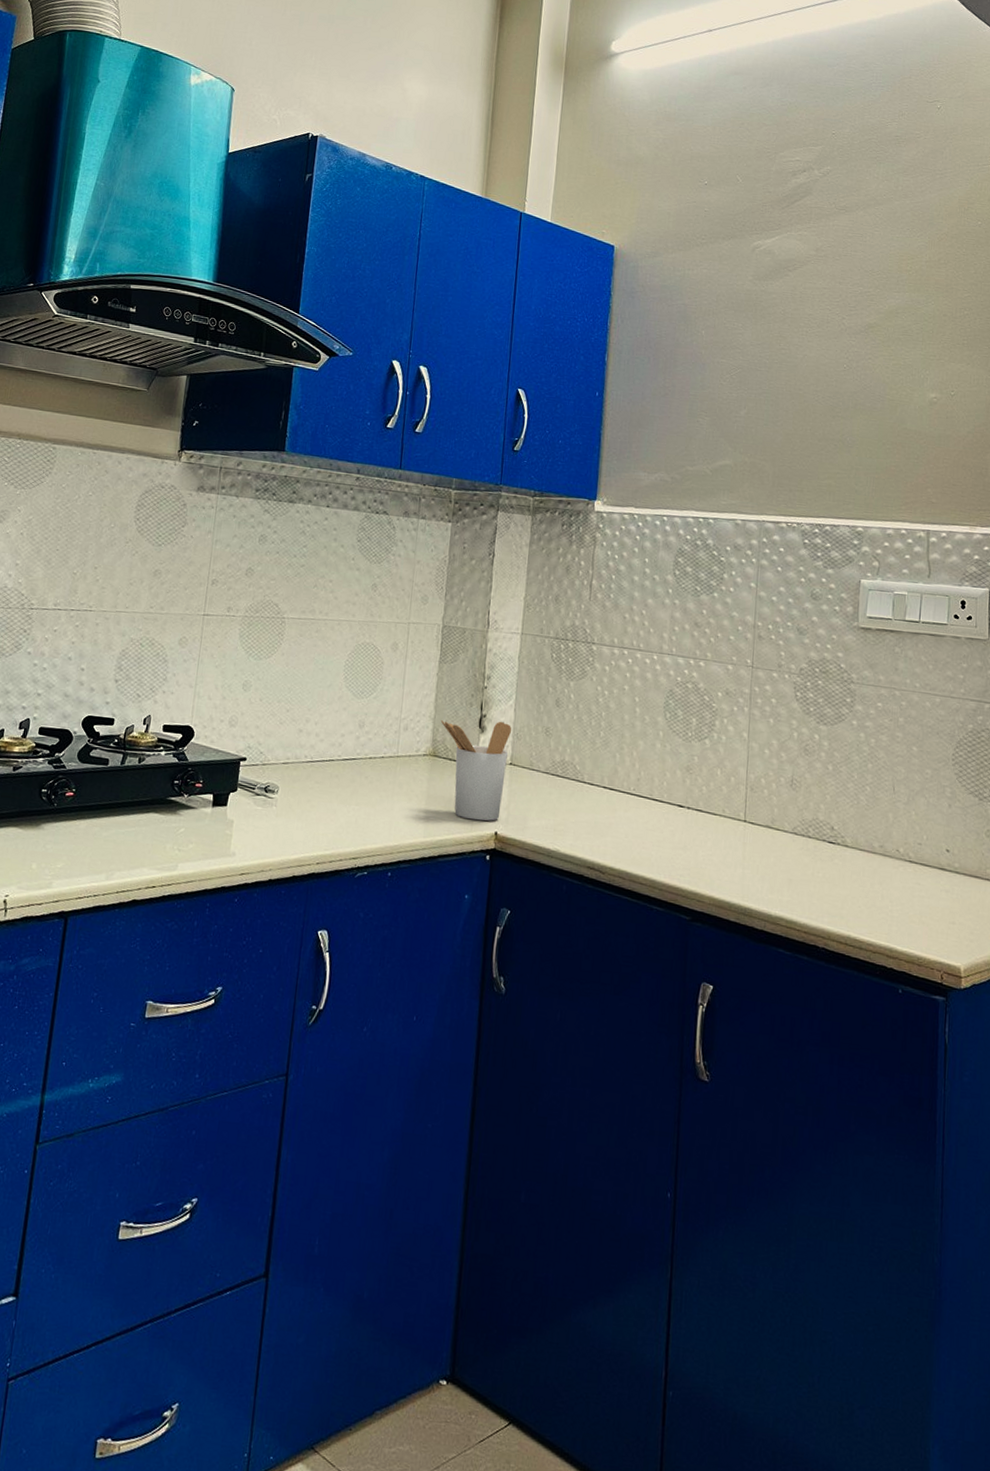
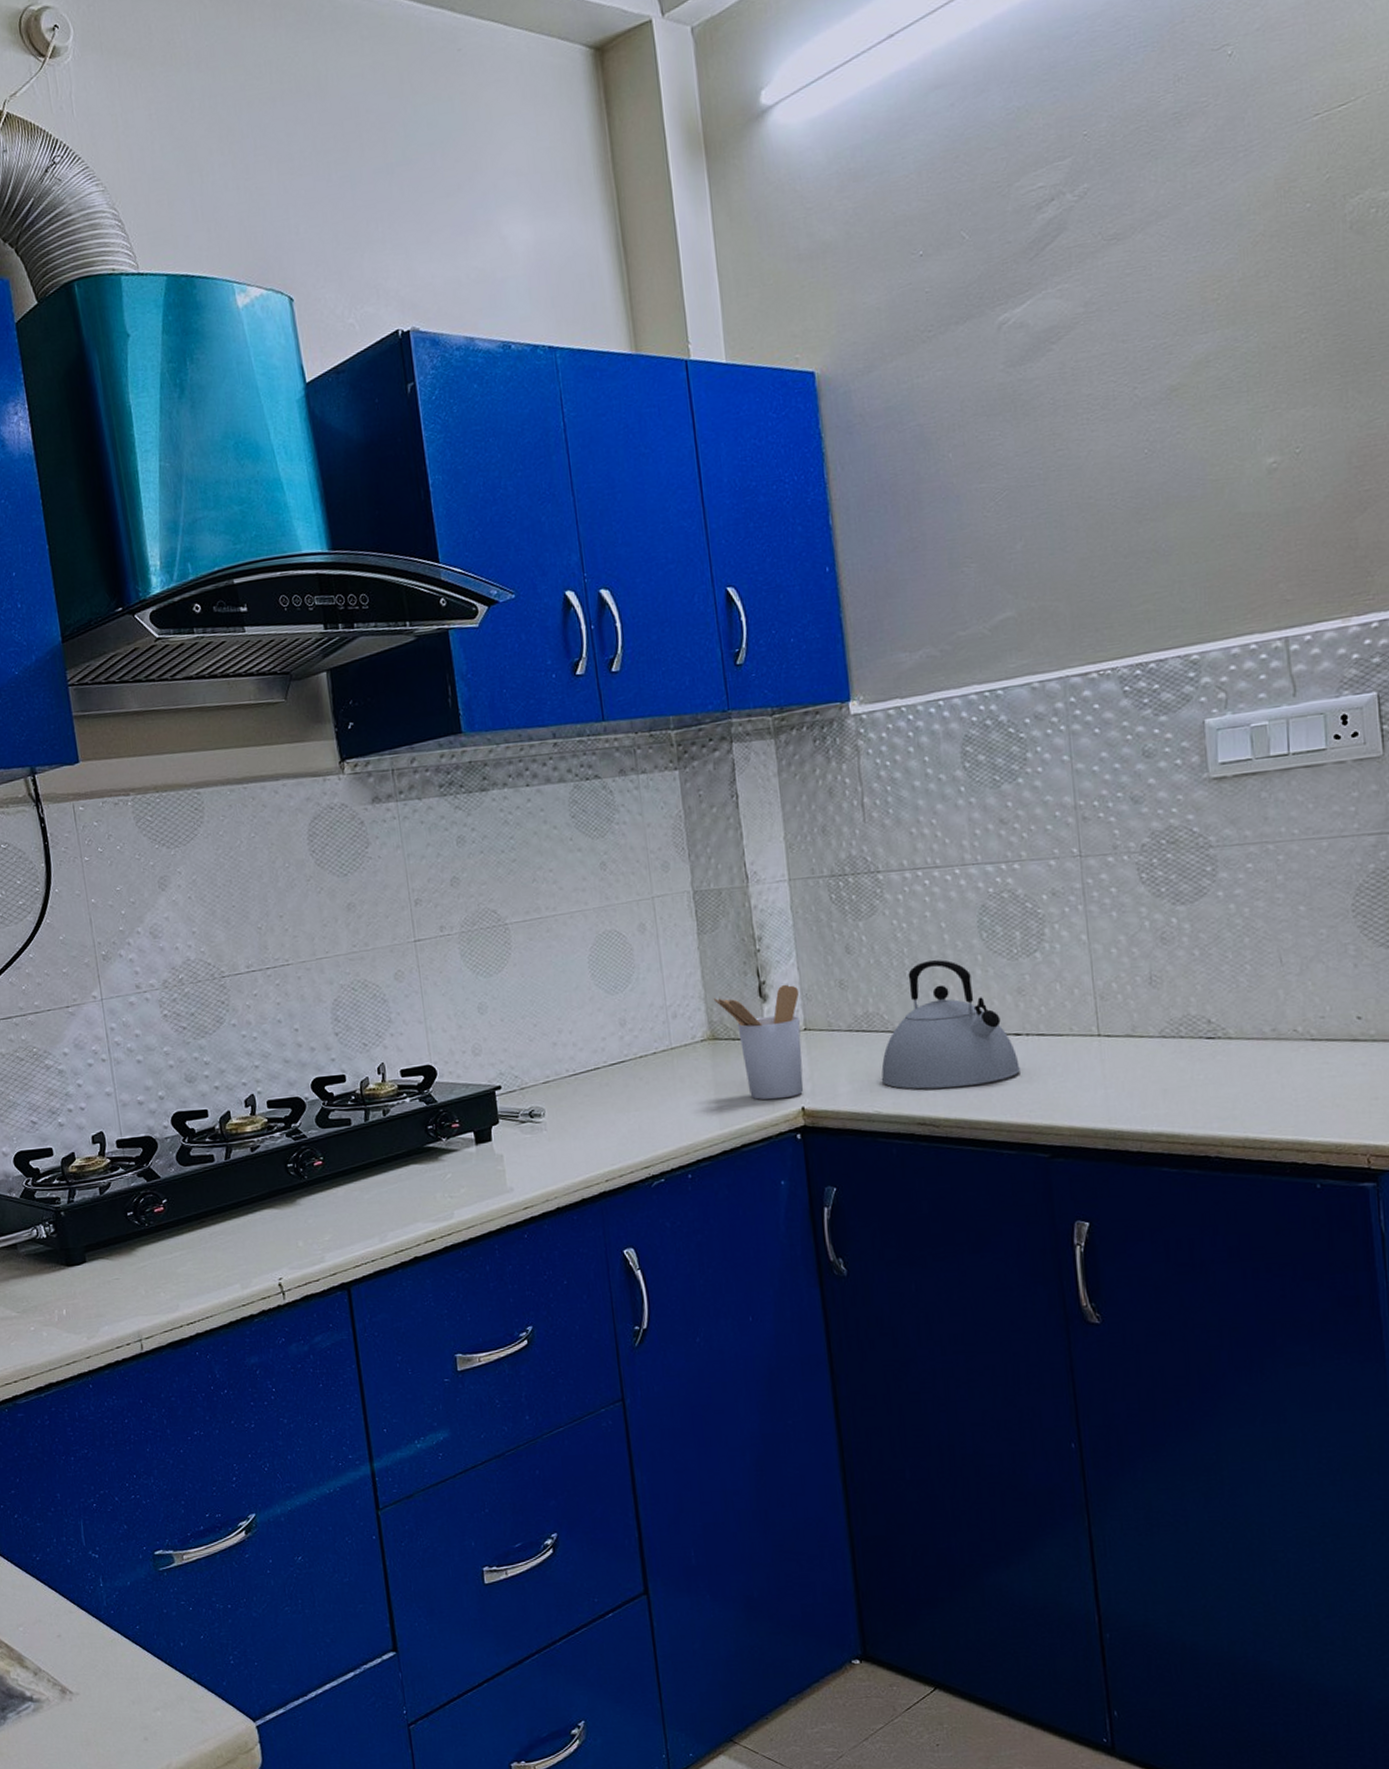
kettle: none [564,727,678,844] -> present [881,960,1020,1090]

